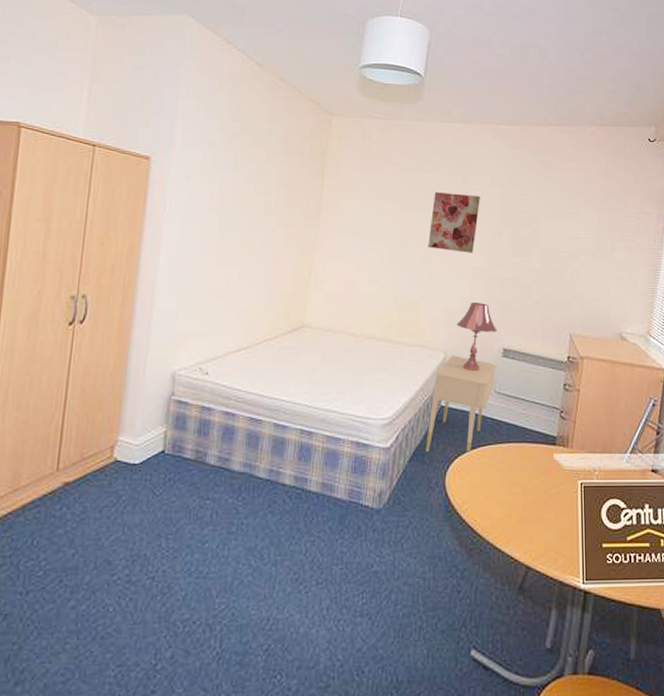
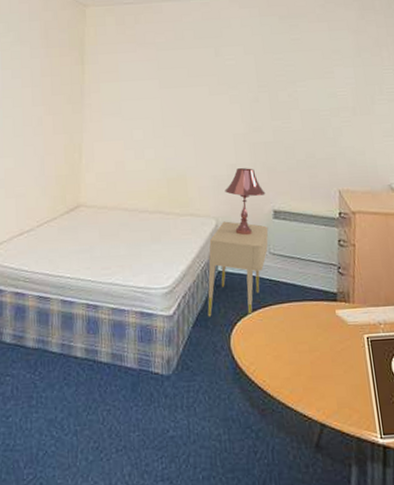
wall art: present [428,192,480,253] -> none [188,65,235,122]

